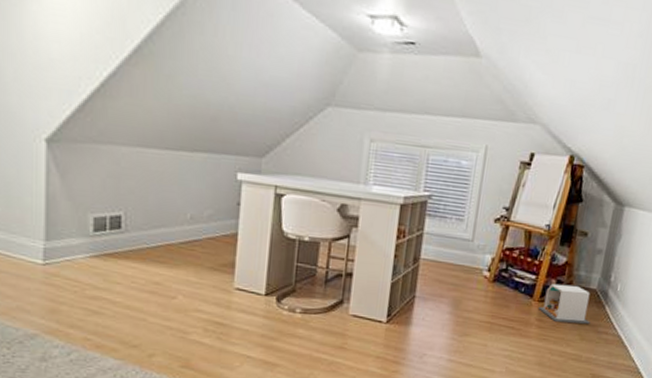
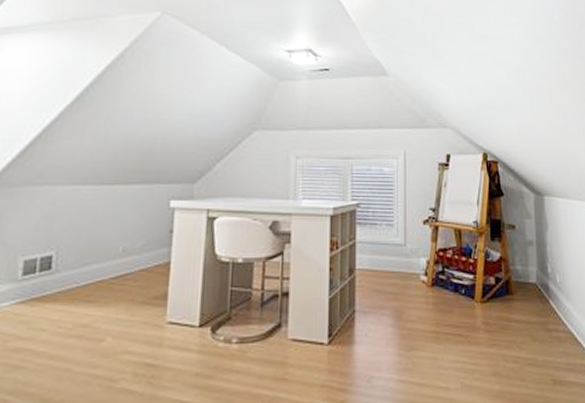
dollhouse: present [538,283,591,324] -> none [483,281,538,324]

